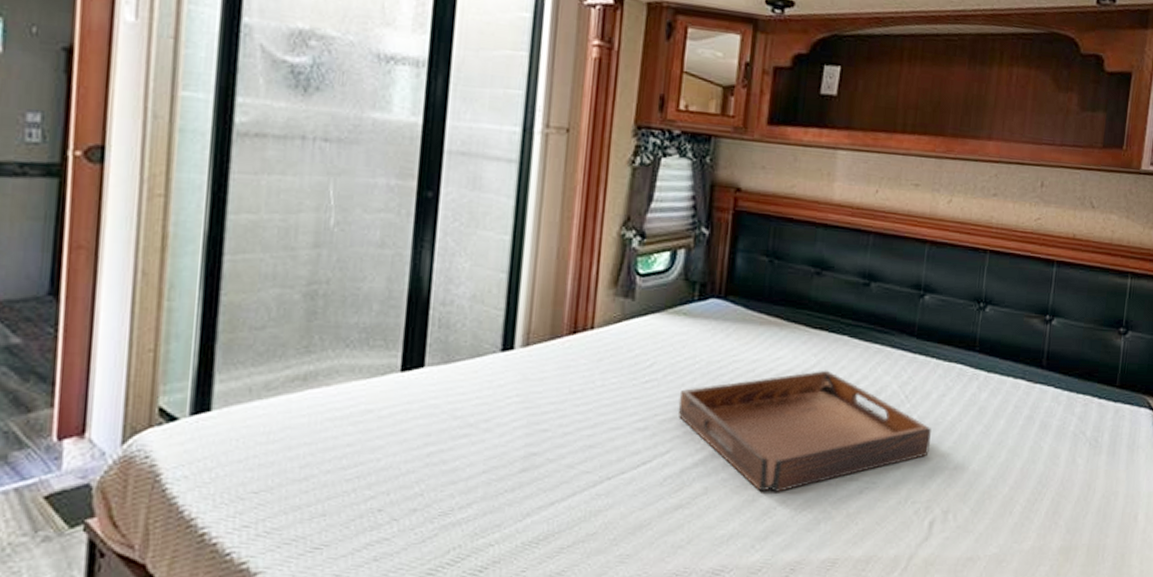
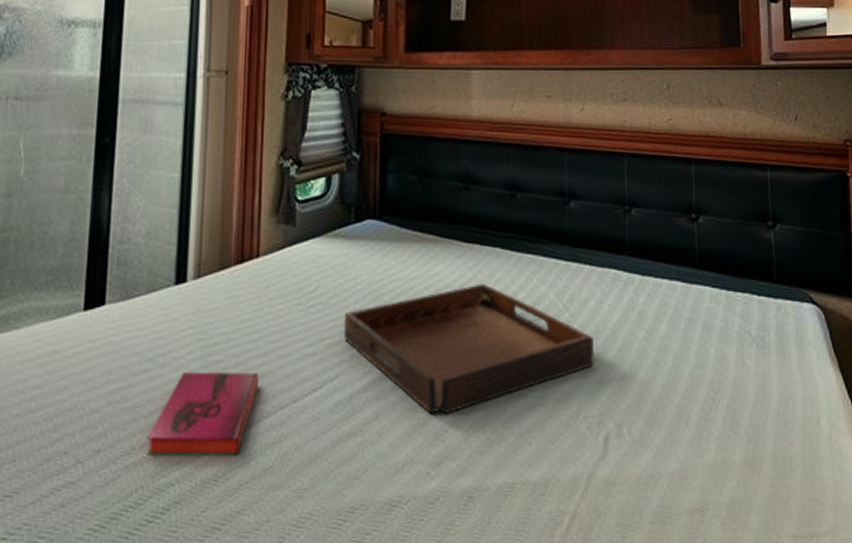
hardback book: none [465,439,587,521] -> present [146,371,259,457]

